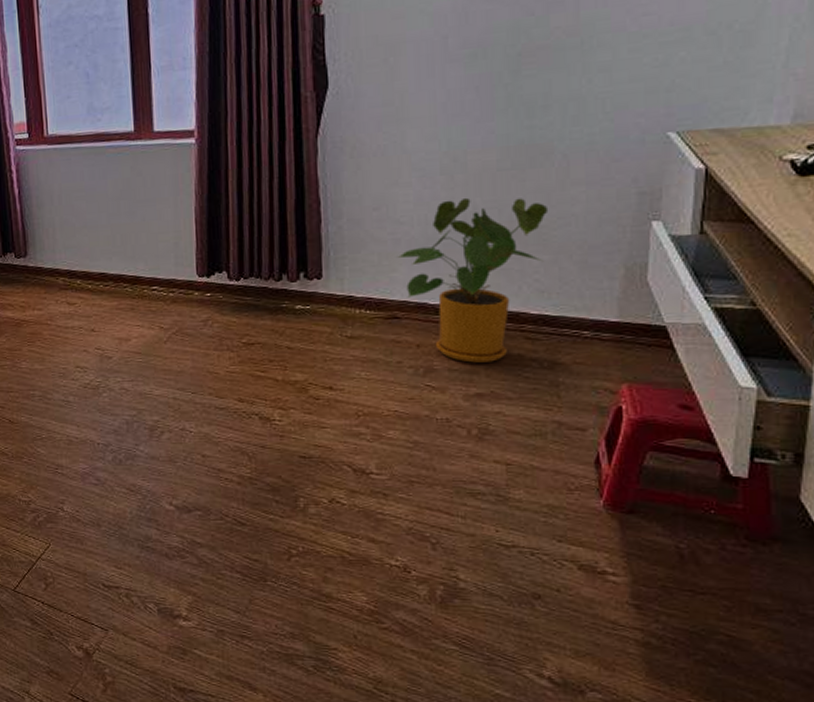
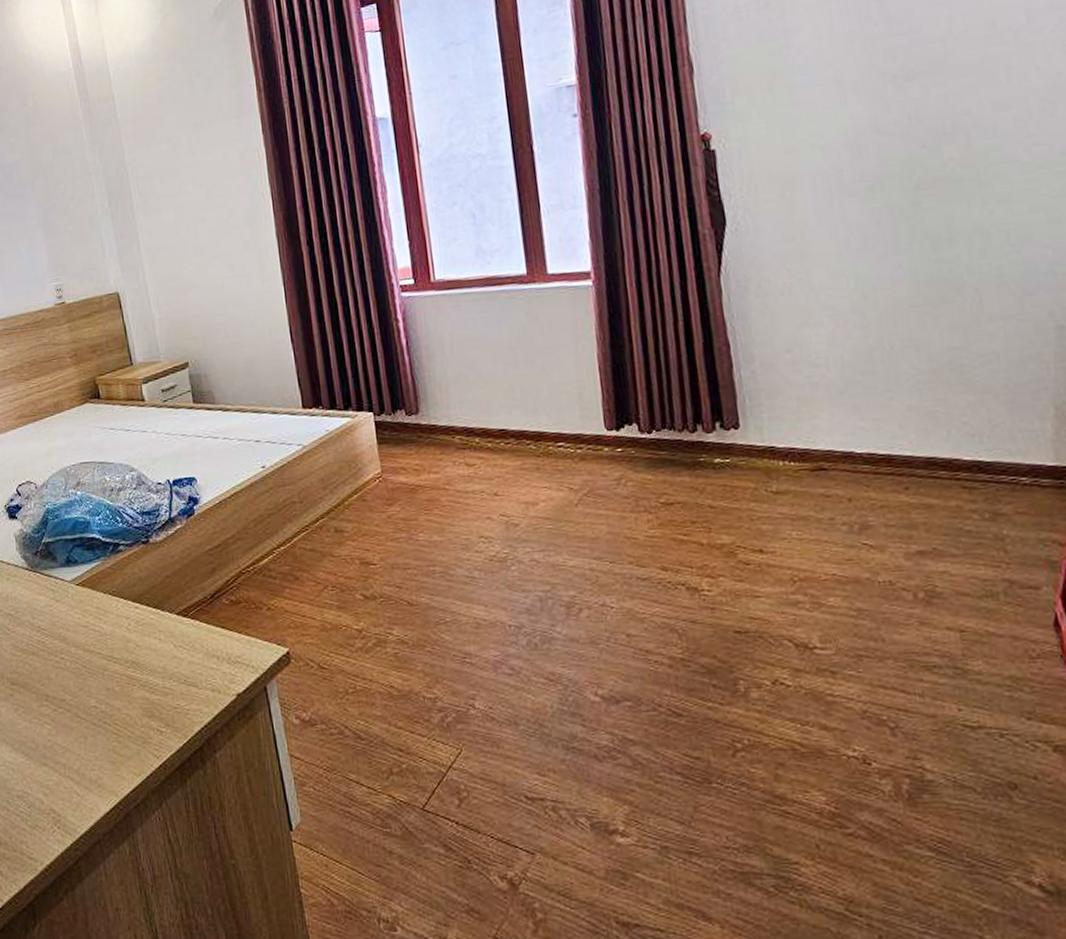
house plant: present [397,197,549,363] -> none [816,335,970,517]

